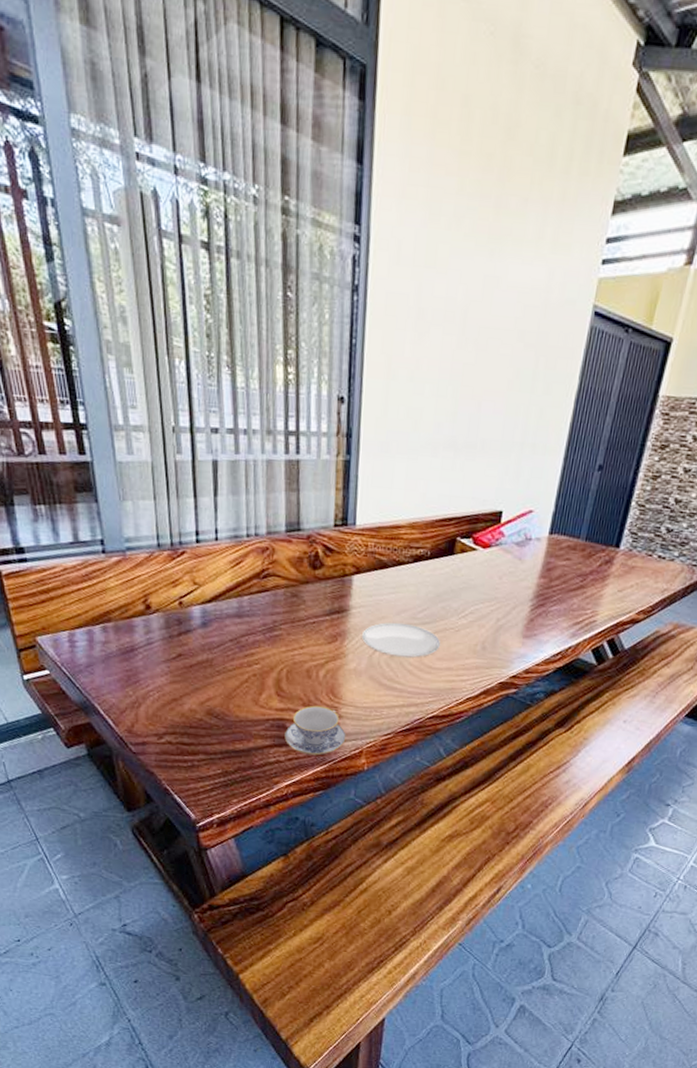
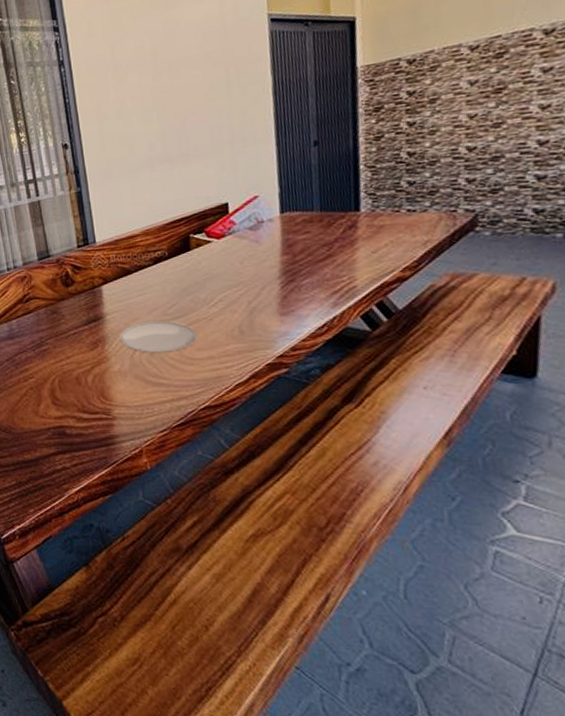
teacup: present [284,705,346,756] -> none [66,409,124,459]

